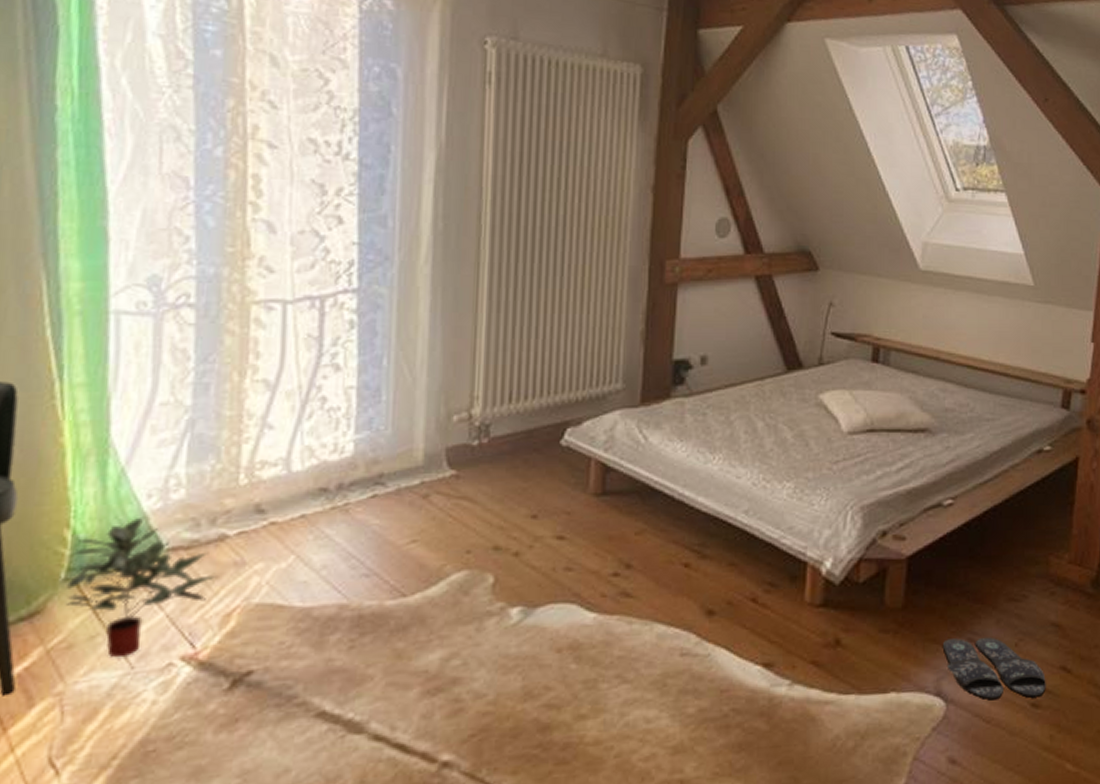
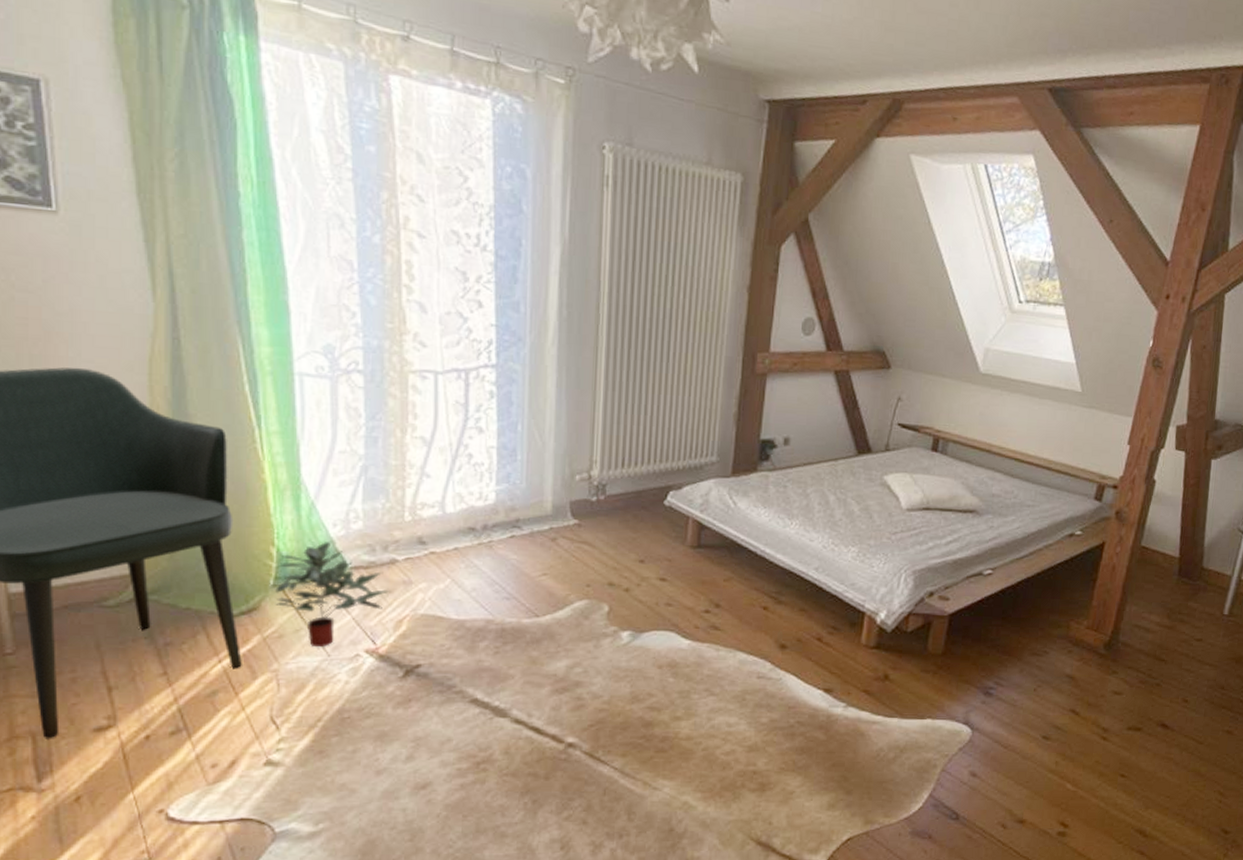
slippers: present [943,637,1046,700] -> none [973,681,1057,732]

